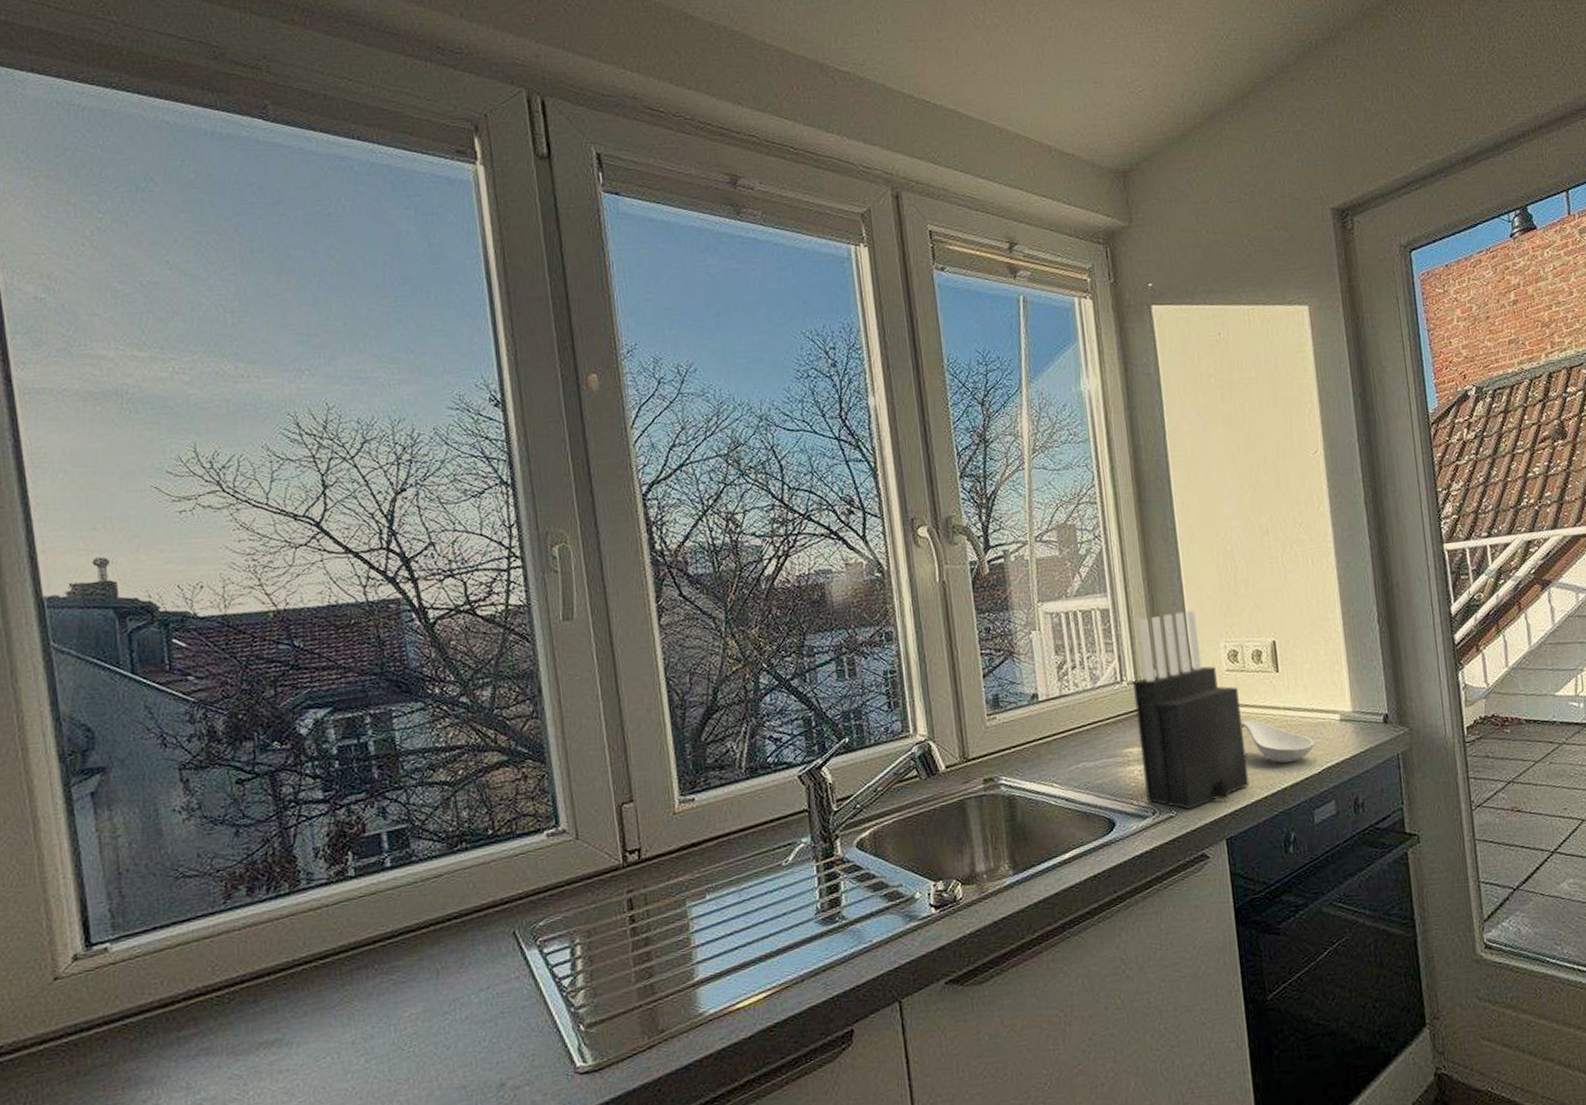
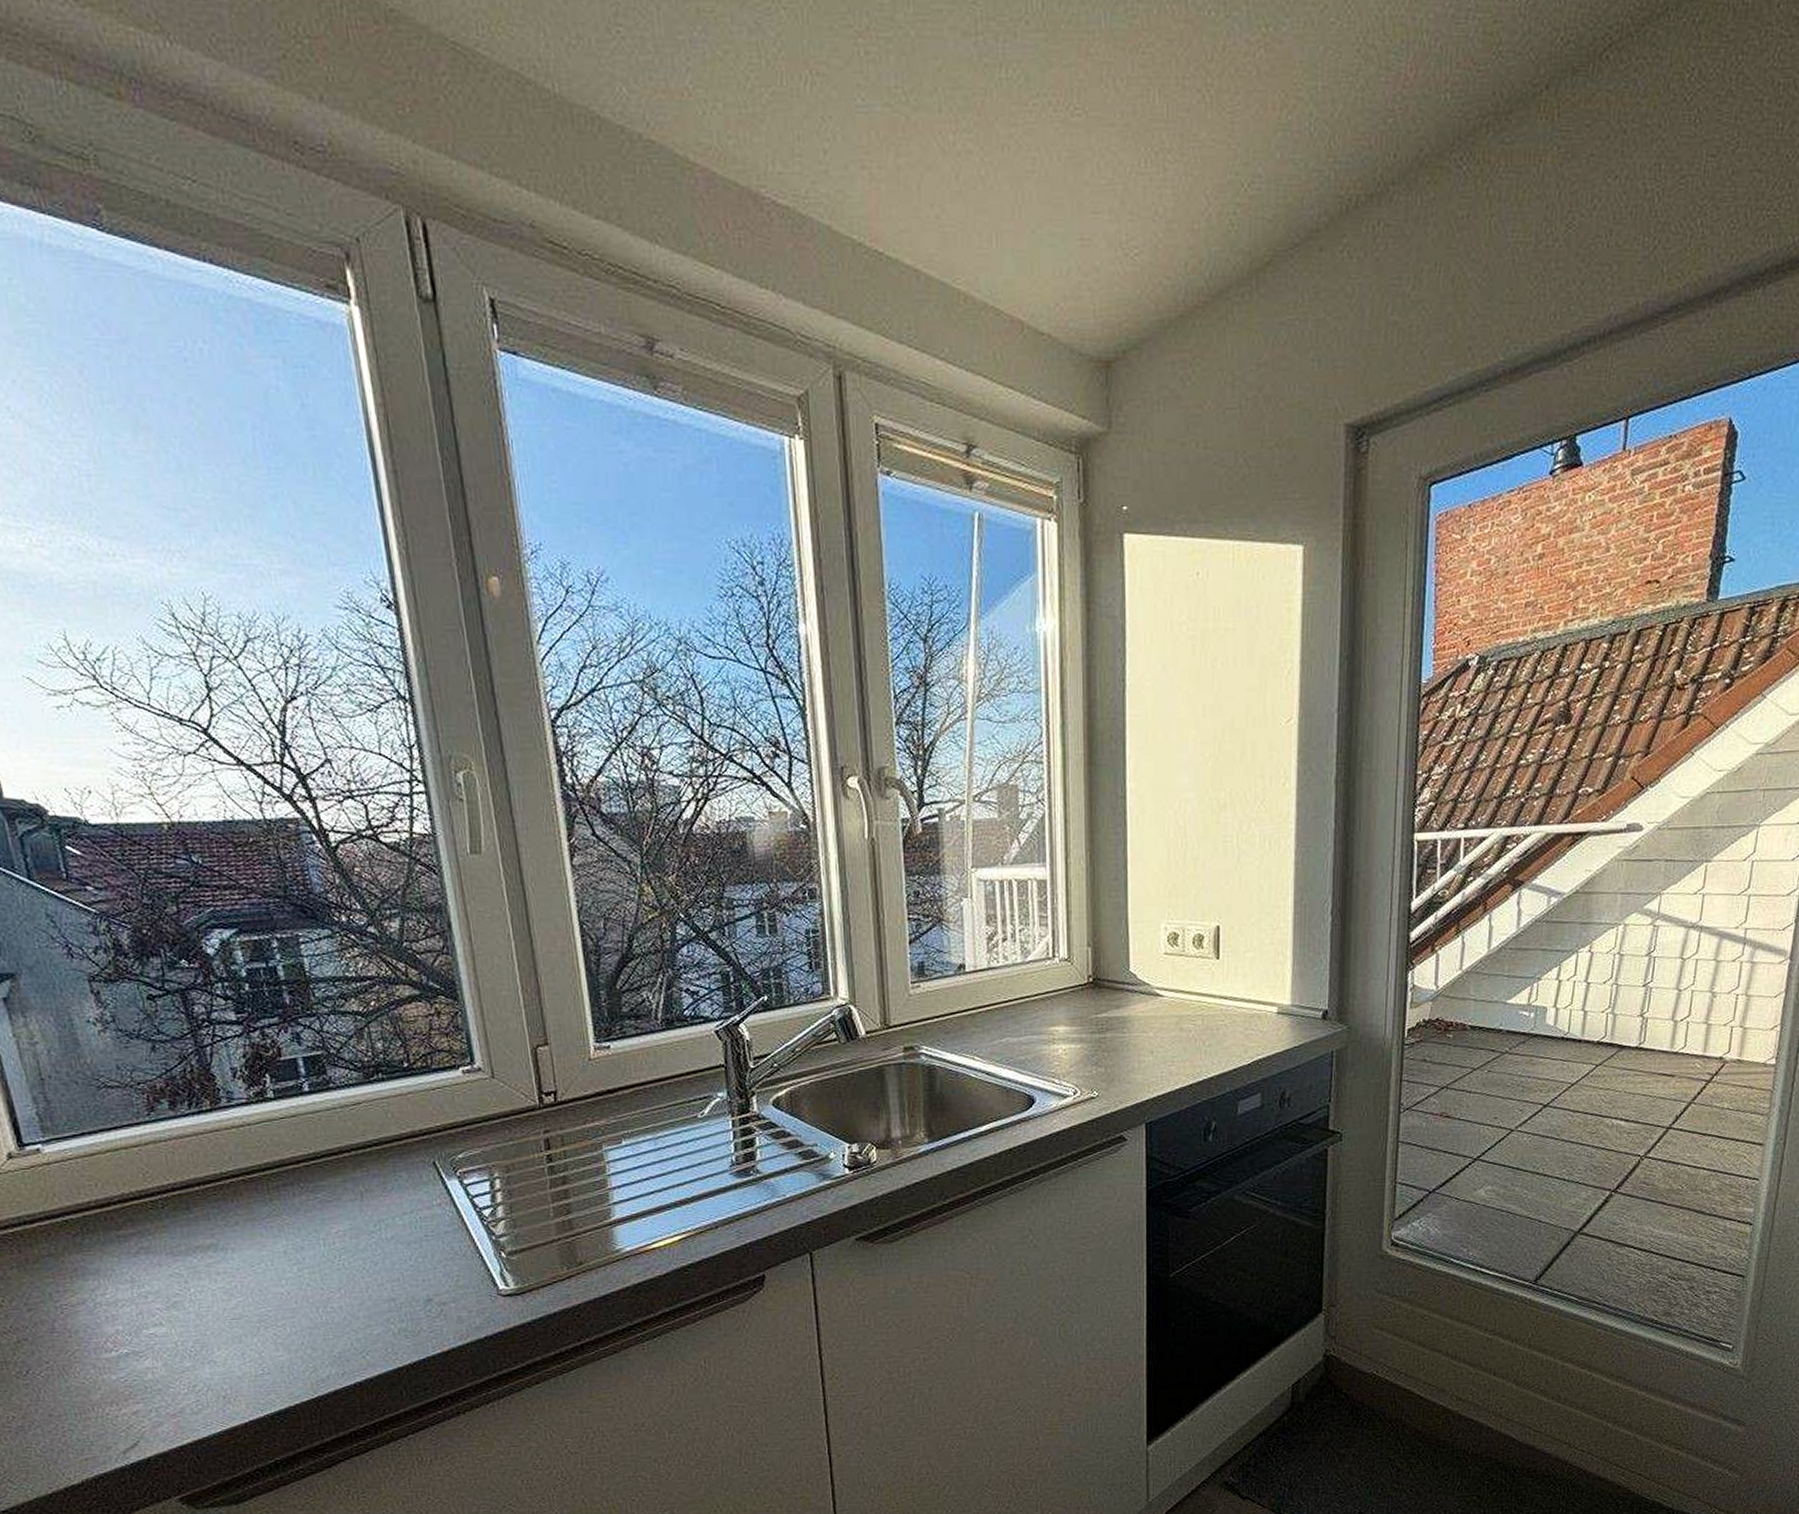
knife block: present [1133,610,1250,810] -> none [1064,887,1175,1092]
spoon rest: present [1241,719,1315,763] -> none [1174,1005,1248,1053]

